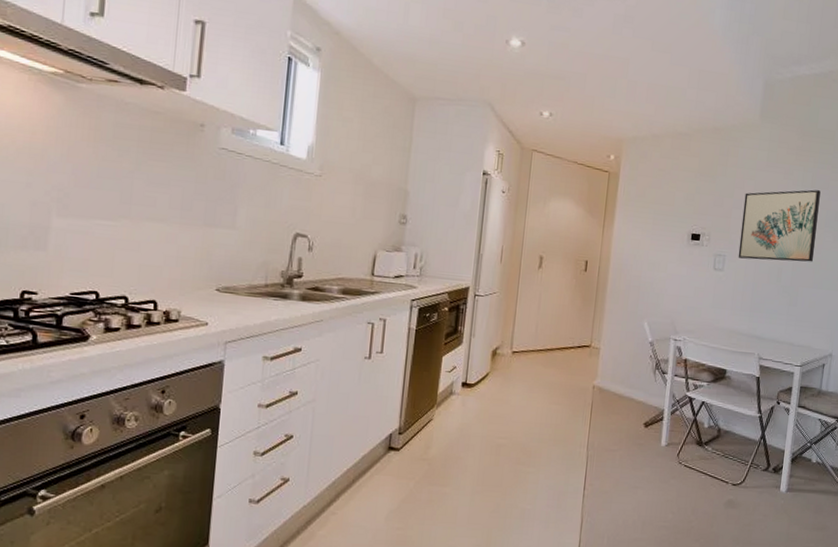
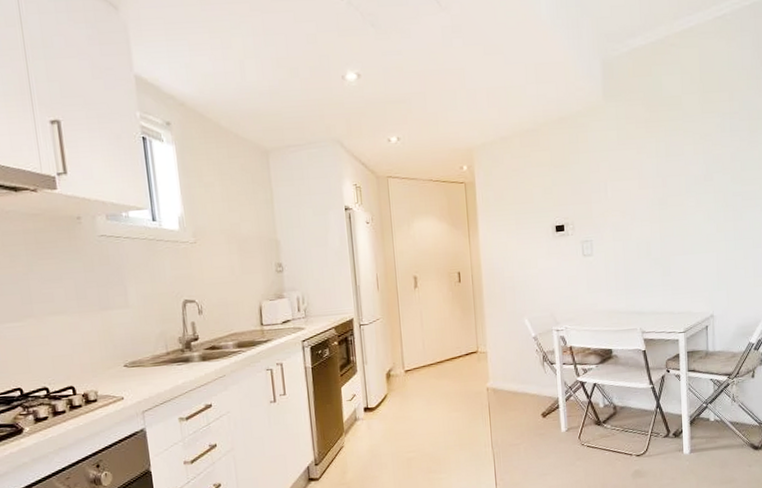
wall art: present [738,190,821,262] -> none [601,158,679,240]

